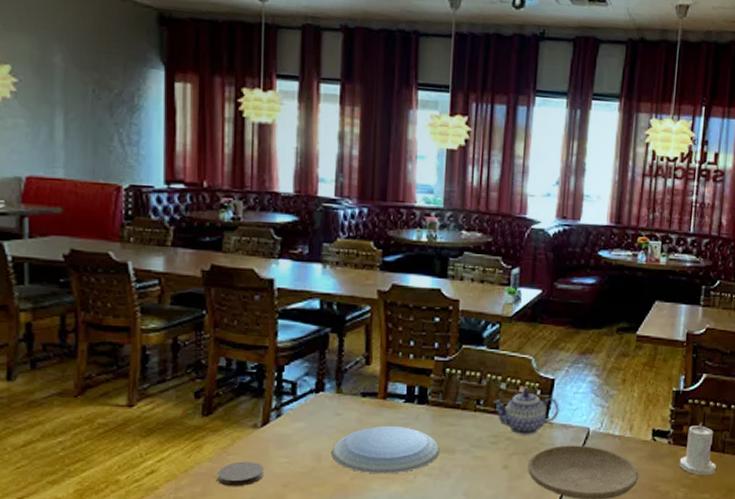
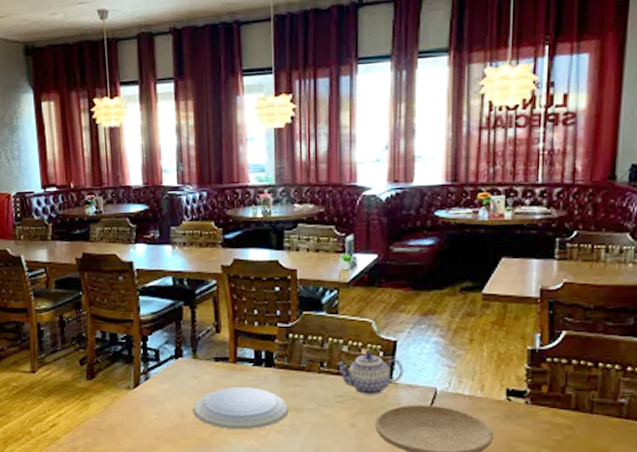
coaster: present [217,461,264,487] -> none [103,417,139,439]
candle: present [679,422,716,476] -> none [539,381,583,437]

